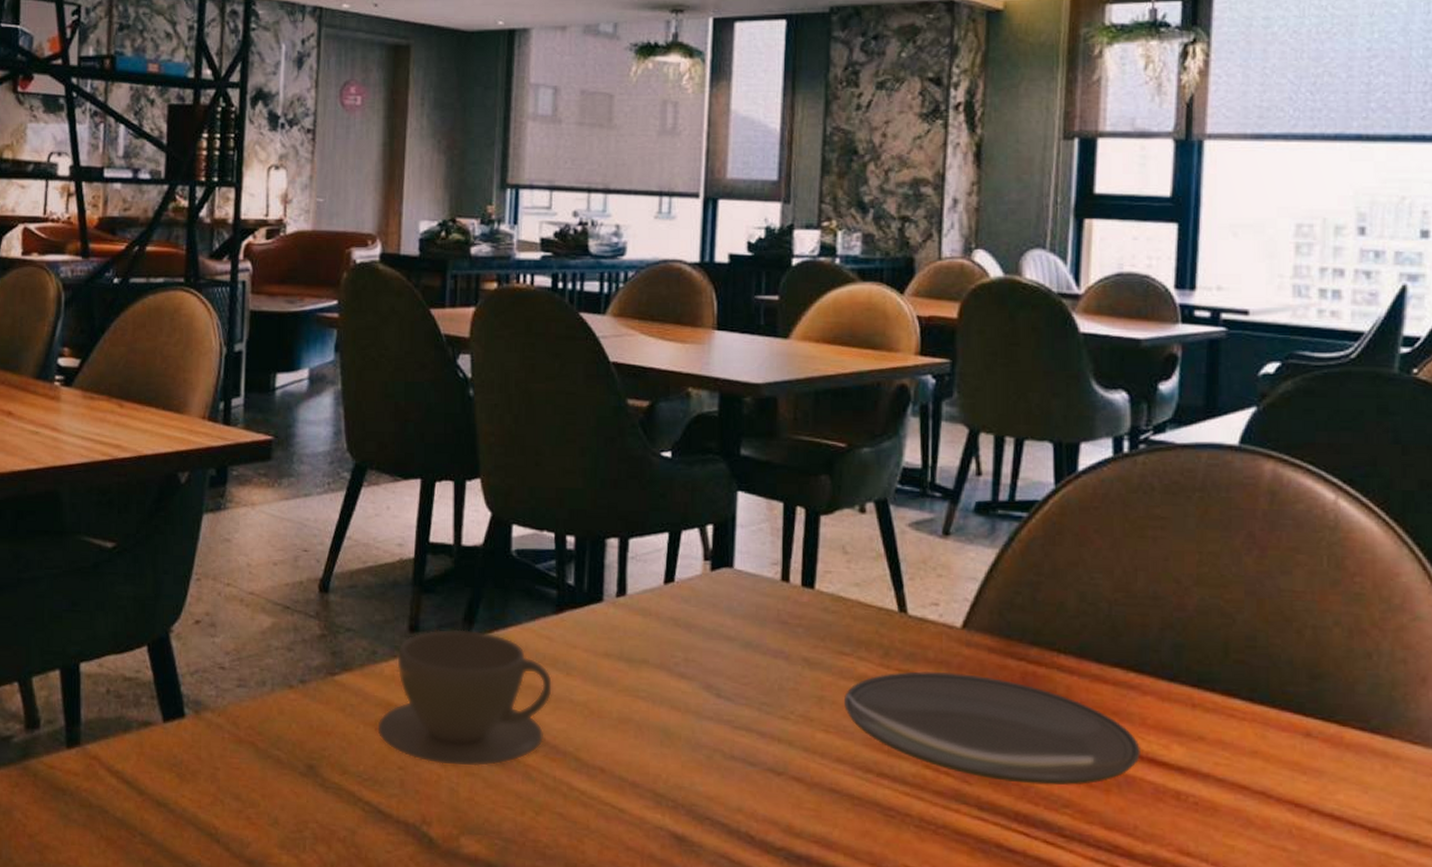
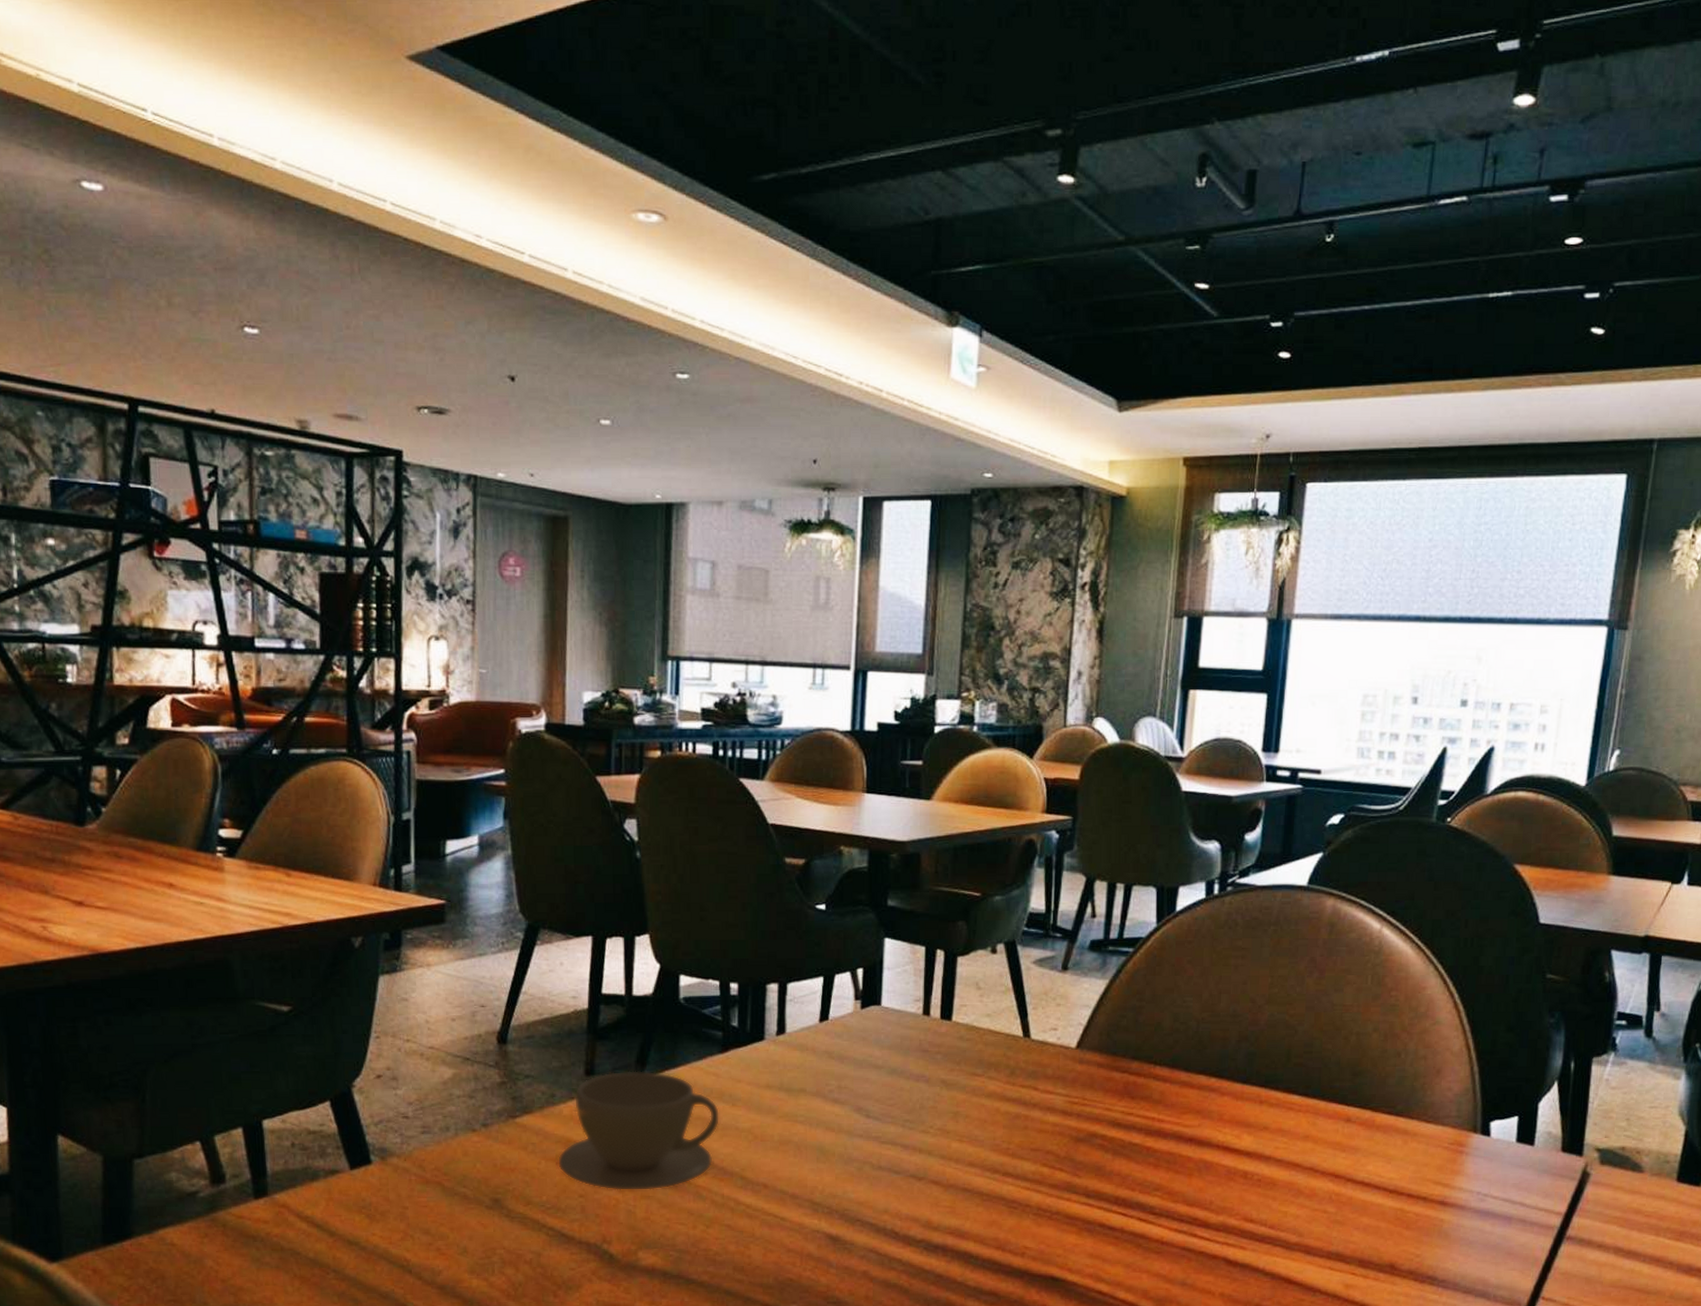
plate: present [844,671,1140,786] -> none [976,1085,1217,1174]

